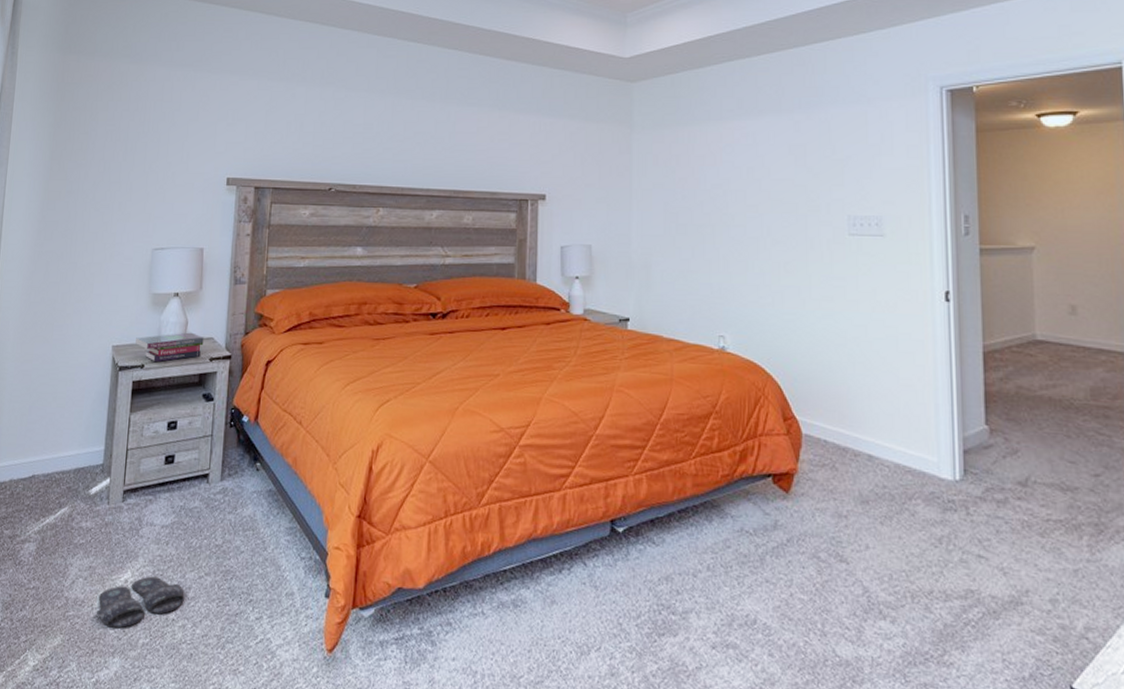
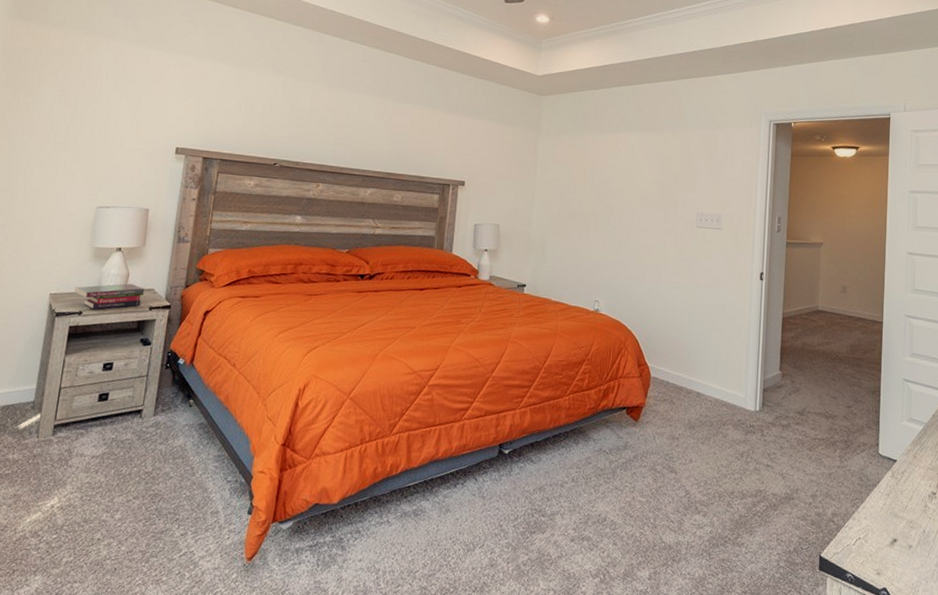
slippers: present [96,576,185,629] -> none [19,501,112,550]

